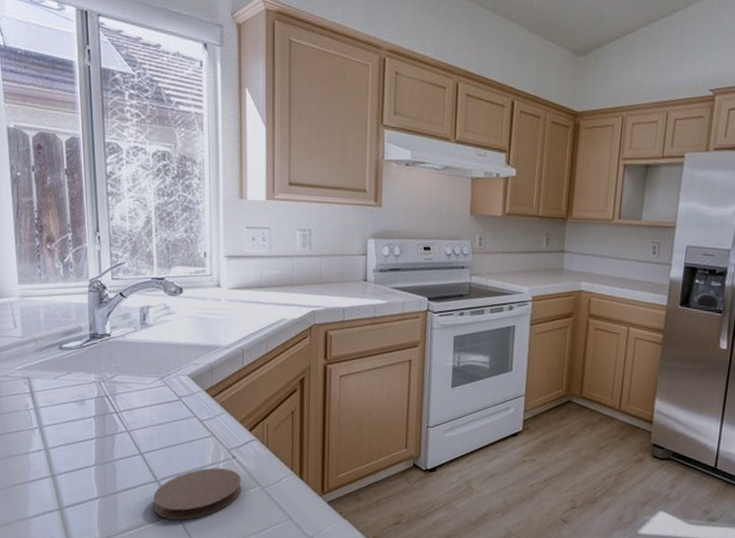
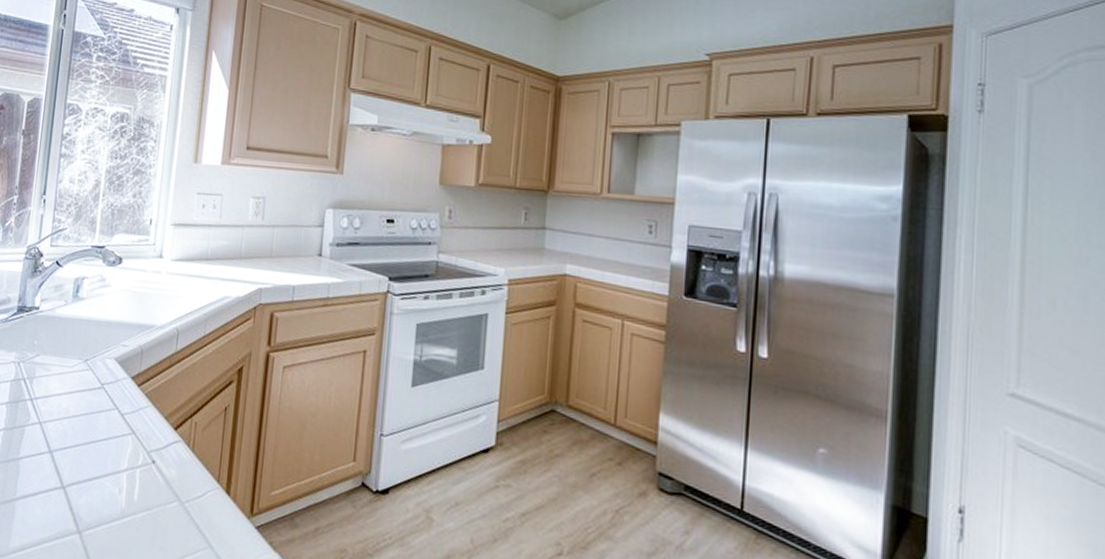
coaster: present [153,467,241,520] -> none [54,473,158,540]

